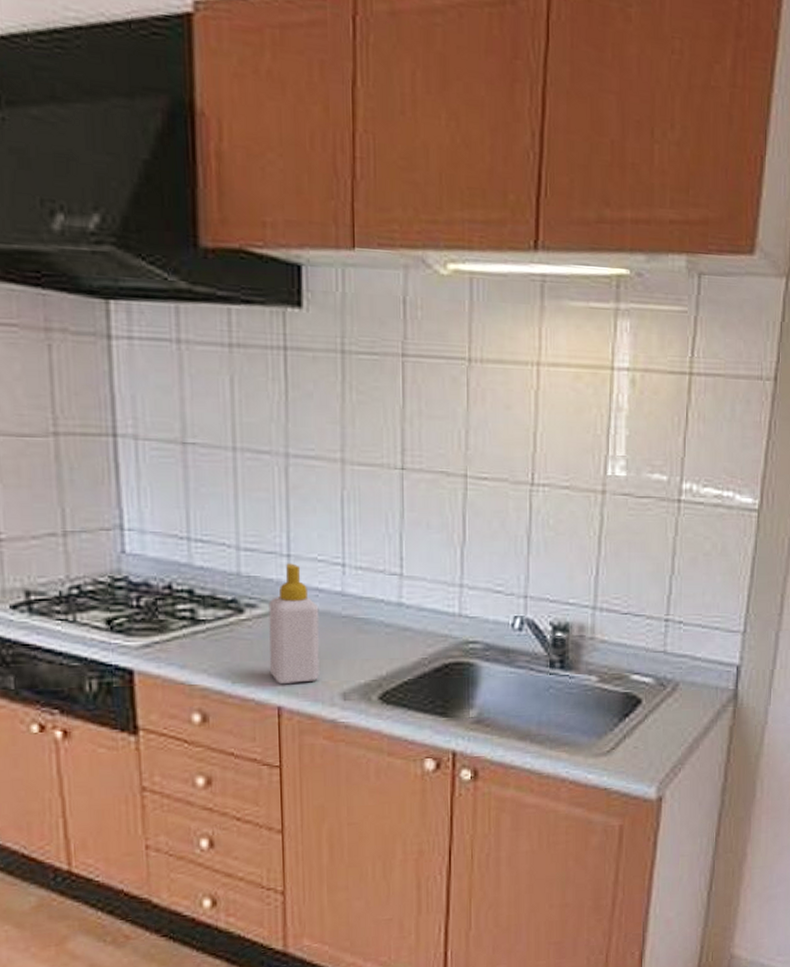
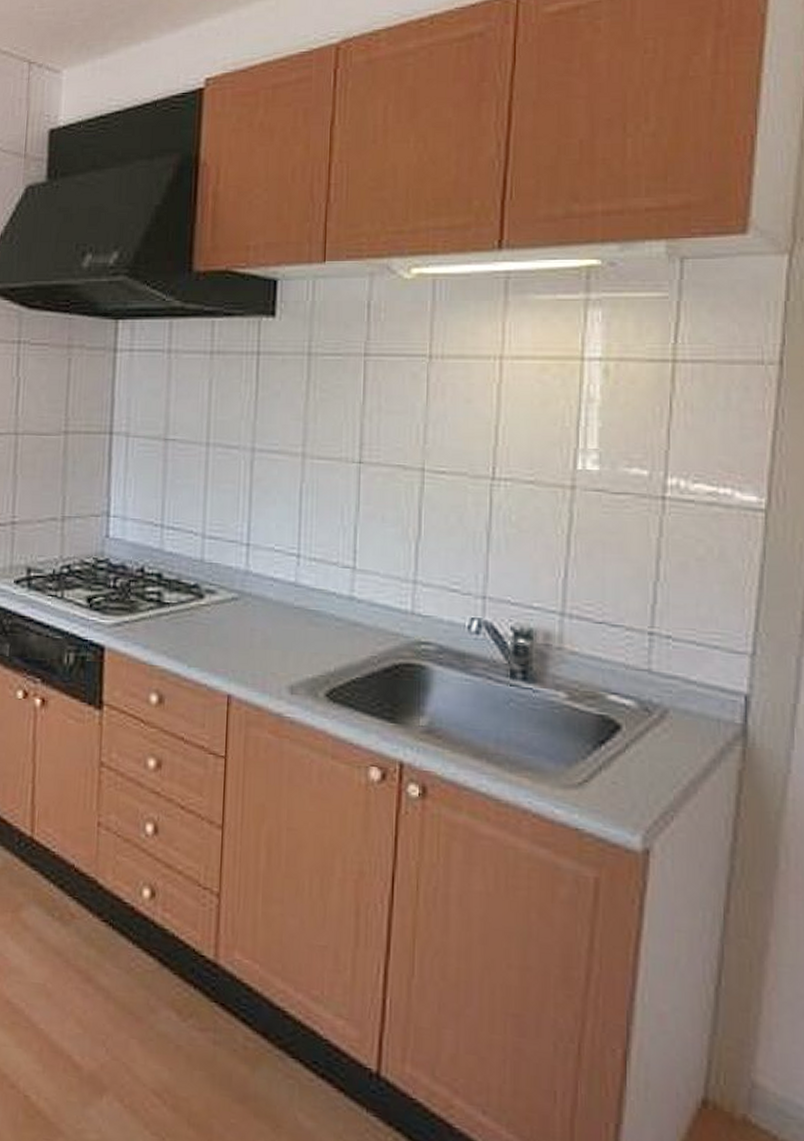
soap bottle: present [268,563,320,684] -> none [224,552,273,672]

